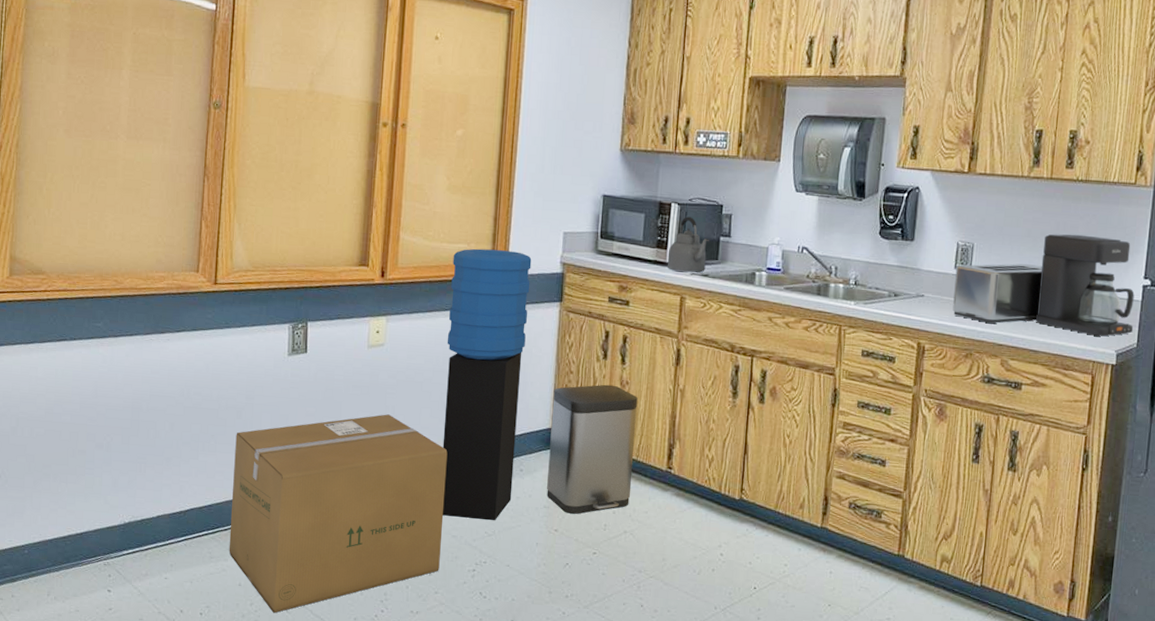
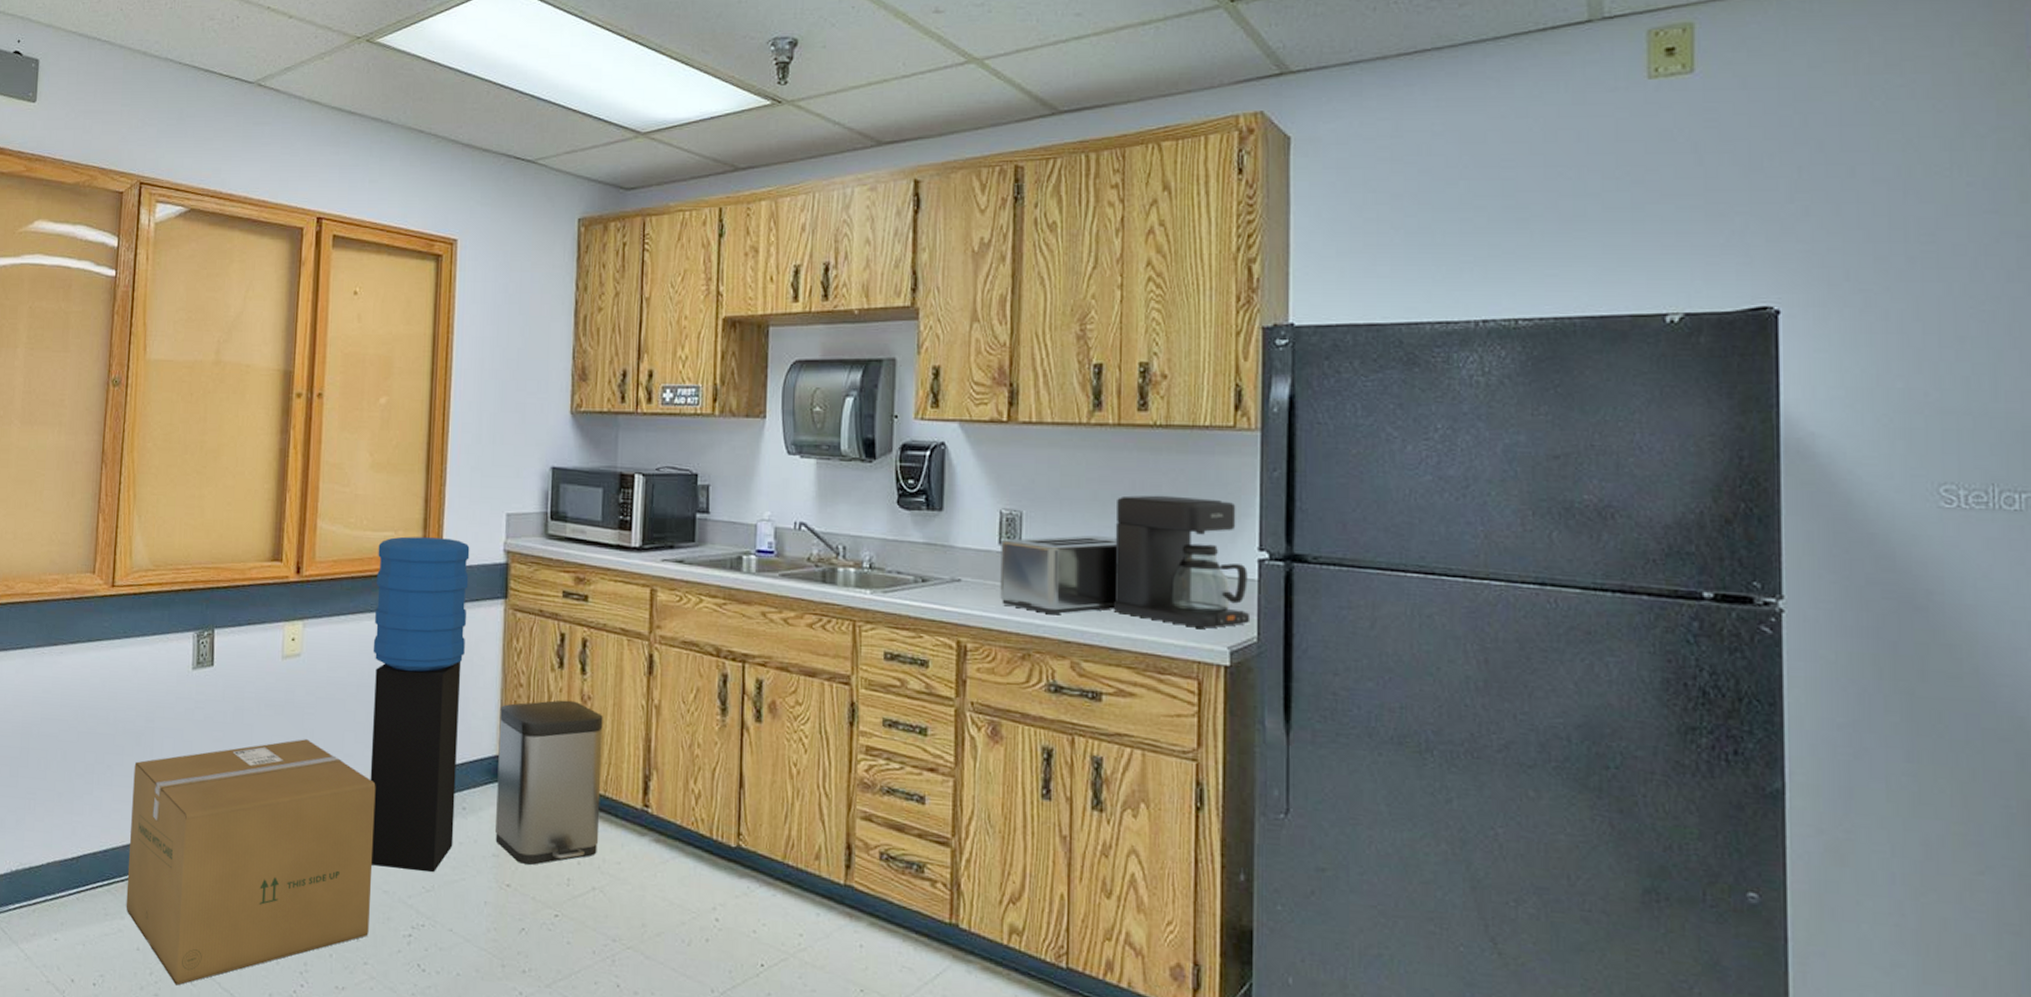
kettle: present [667,216,710,273] -> none [632,490,684,559]

